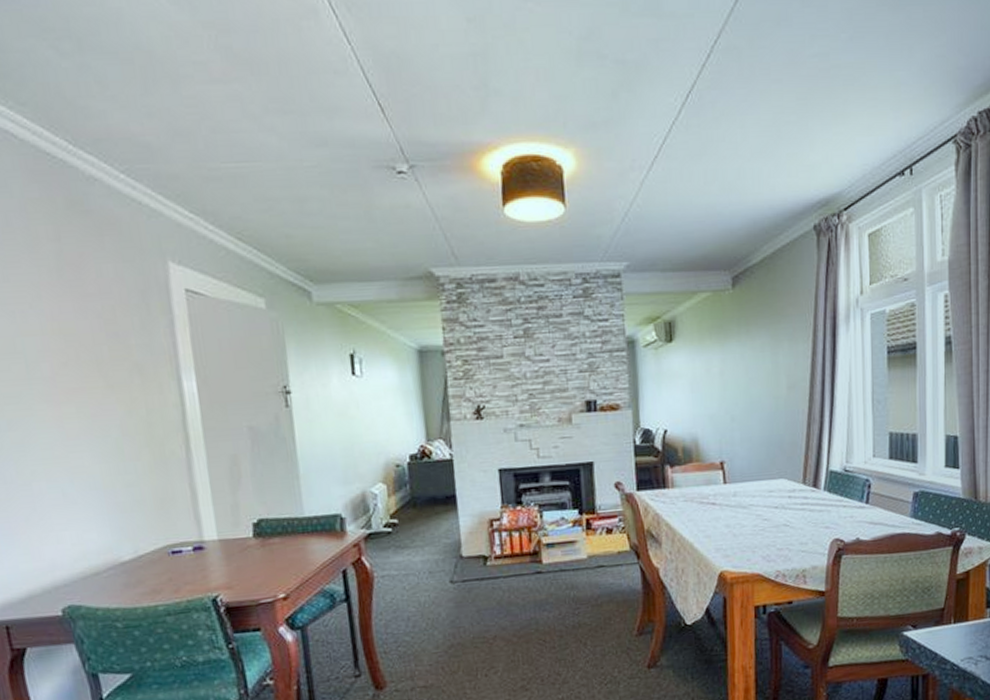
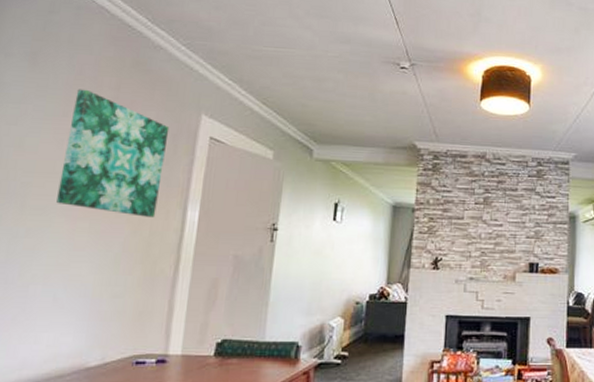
wall art: none [9,244,148,394] -> present [56,89,170,217]

